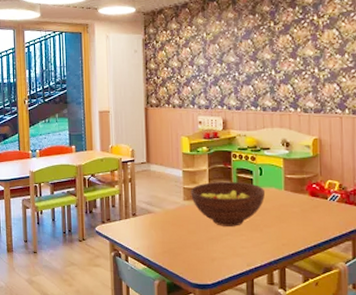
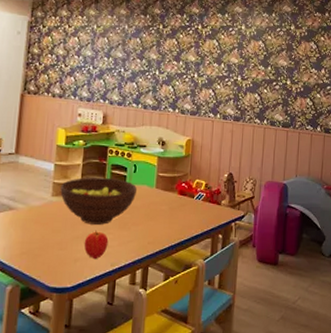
apple: none [218,233,242,260] -> present [84,231,109,260]

